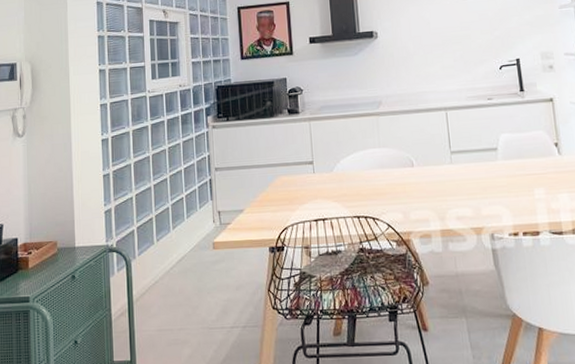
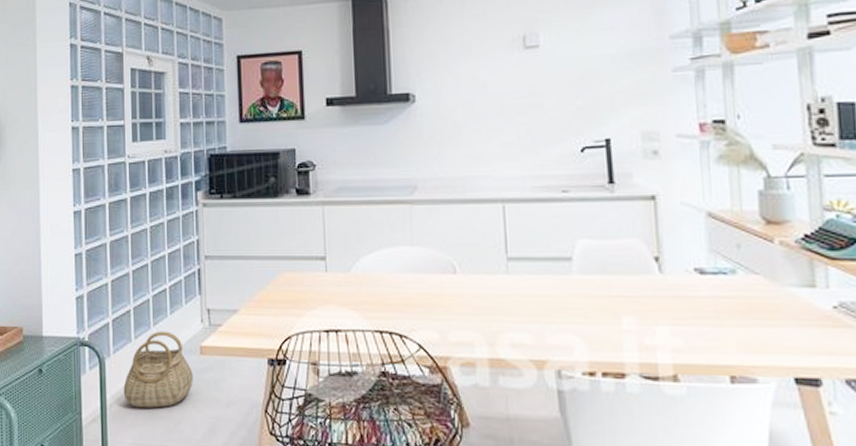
basket: none [147,232,208,299] -> present [123,331,193,408]

